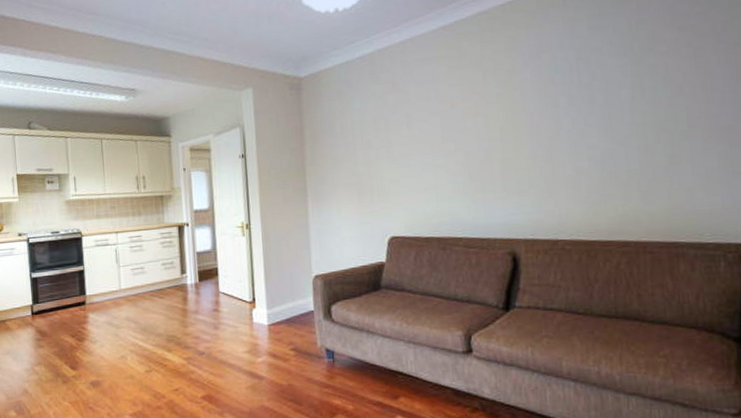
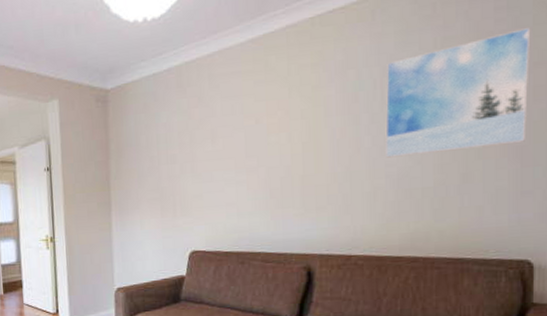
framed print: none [581,8,733,140] -> present [385,26,531,158]

